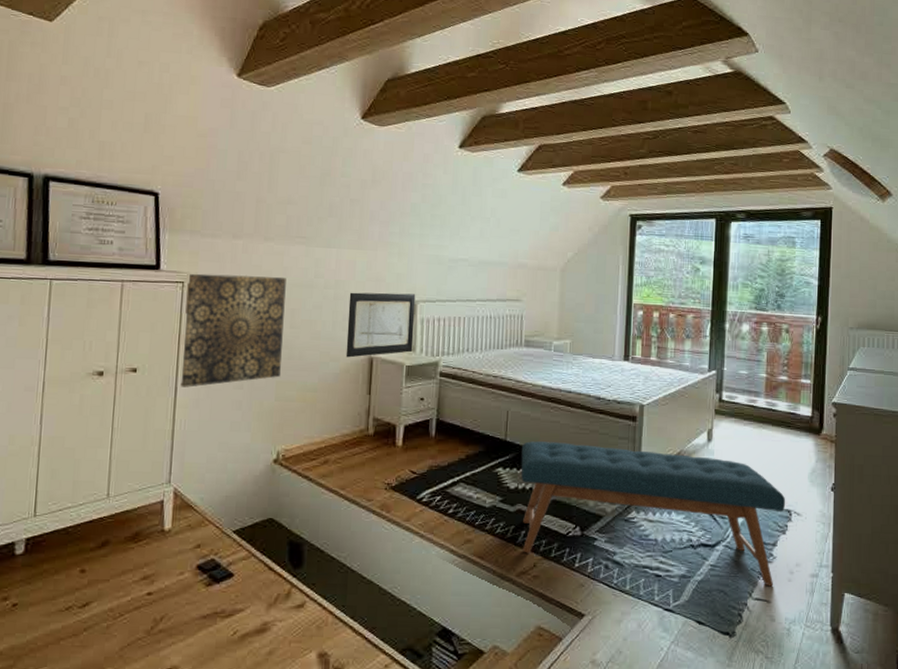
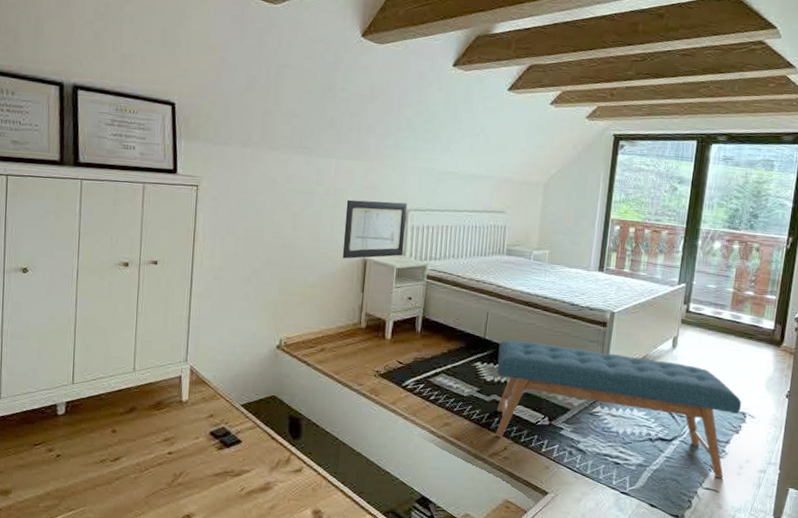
wall art: present [180,273,286,388] -> none [195,178,290,280]

